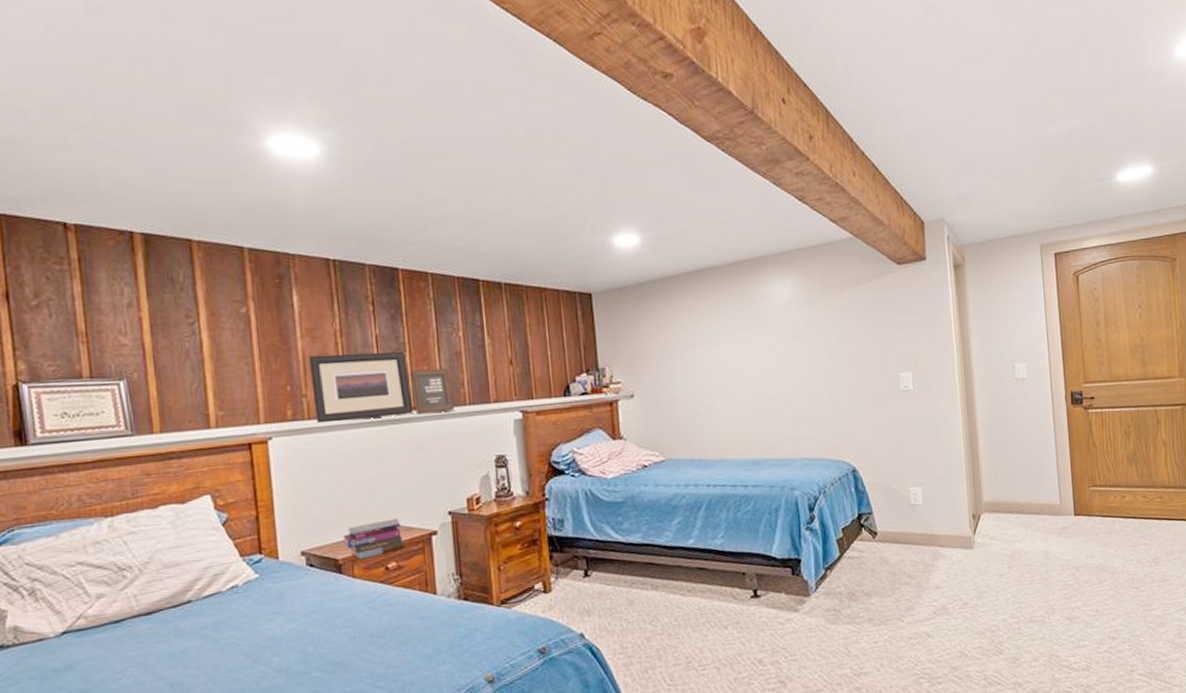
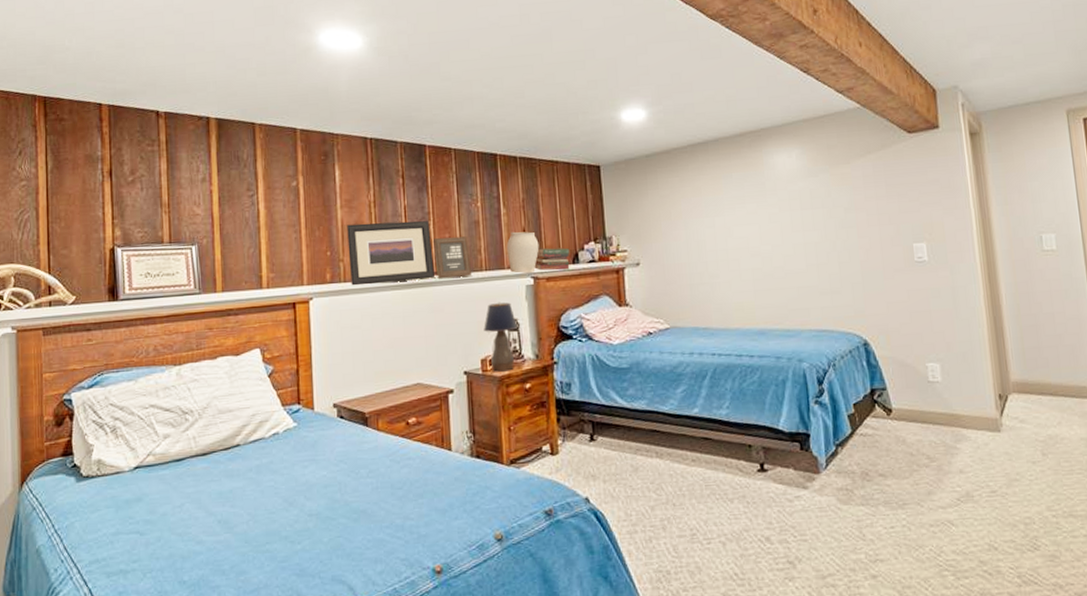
books: present [343,518,406,560] -> none [370,376,425,414]
table lamp: none [469,437,507,511] -> present [484,302,518,372]
vase: none [492,363,528,407] -> present [506,231,539,274]
books: none [523,379,561,404] -> present [534,247,570,271]

